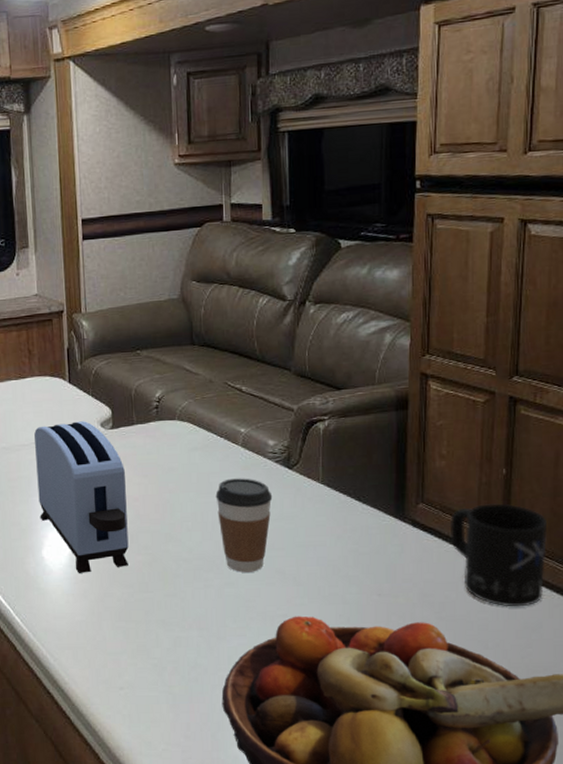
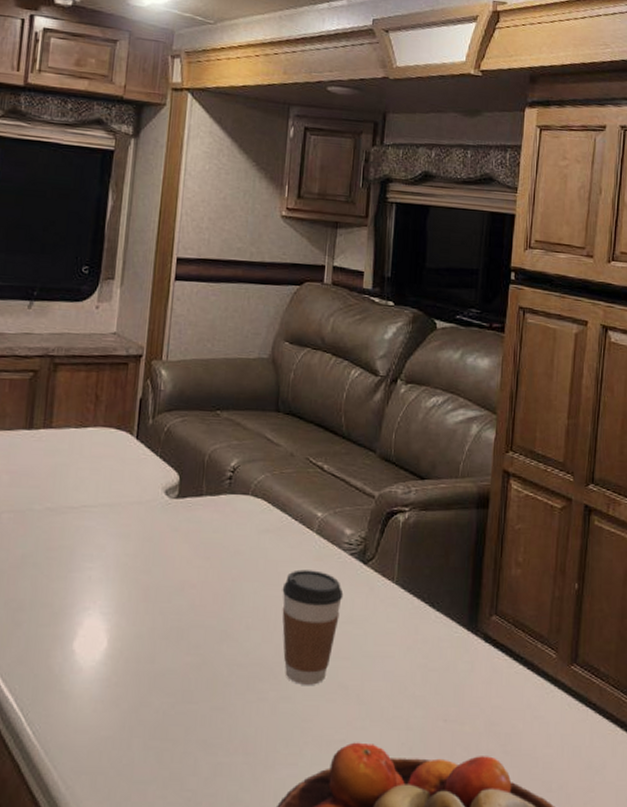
toaster: present [34,421,129,573] -> none [77,485,185,674]
mug: present [449,503,547,607] -> none [520,621,614,743]

